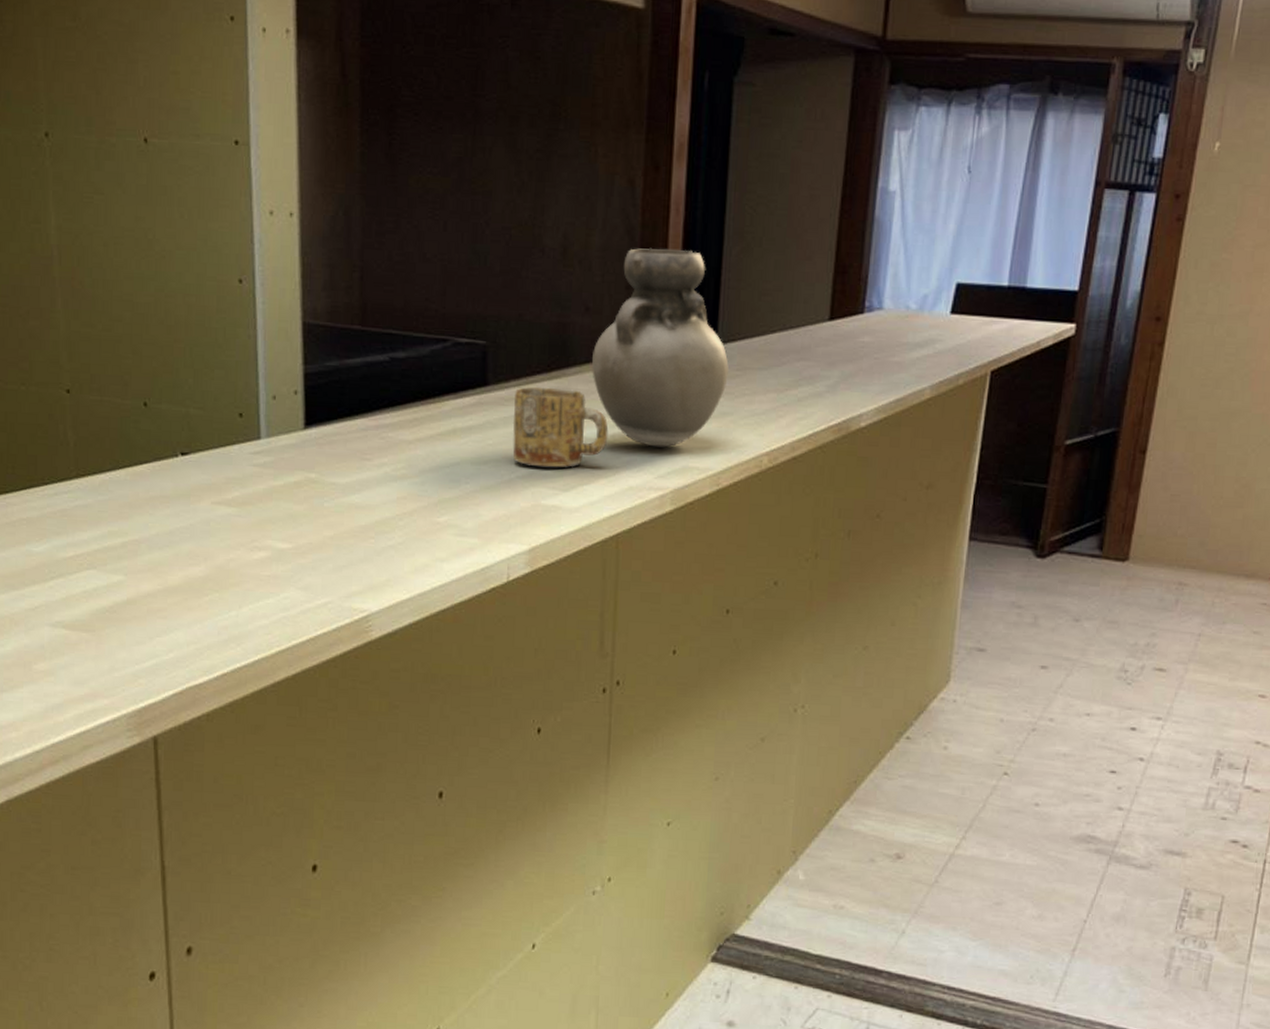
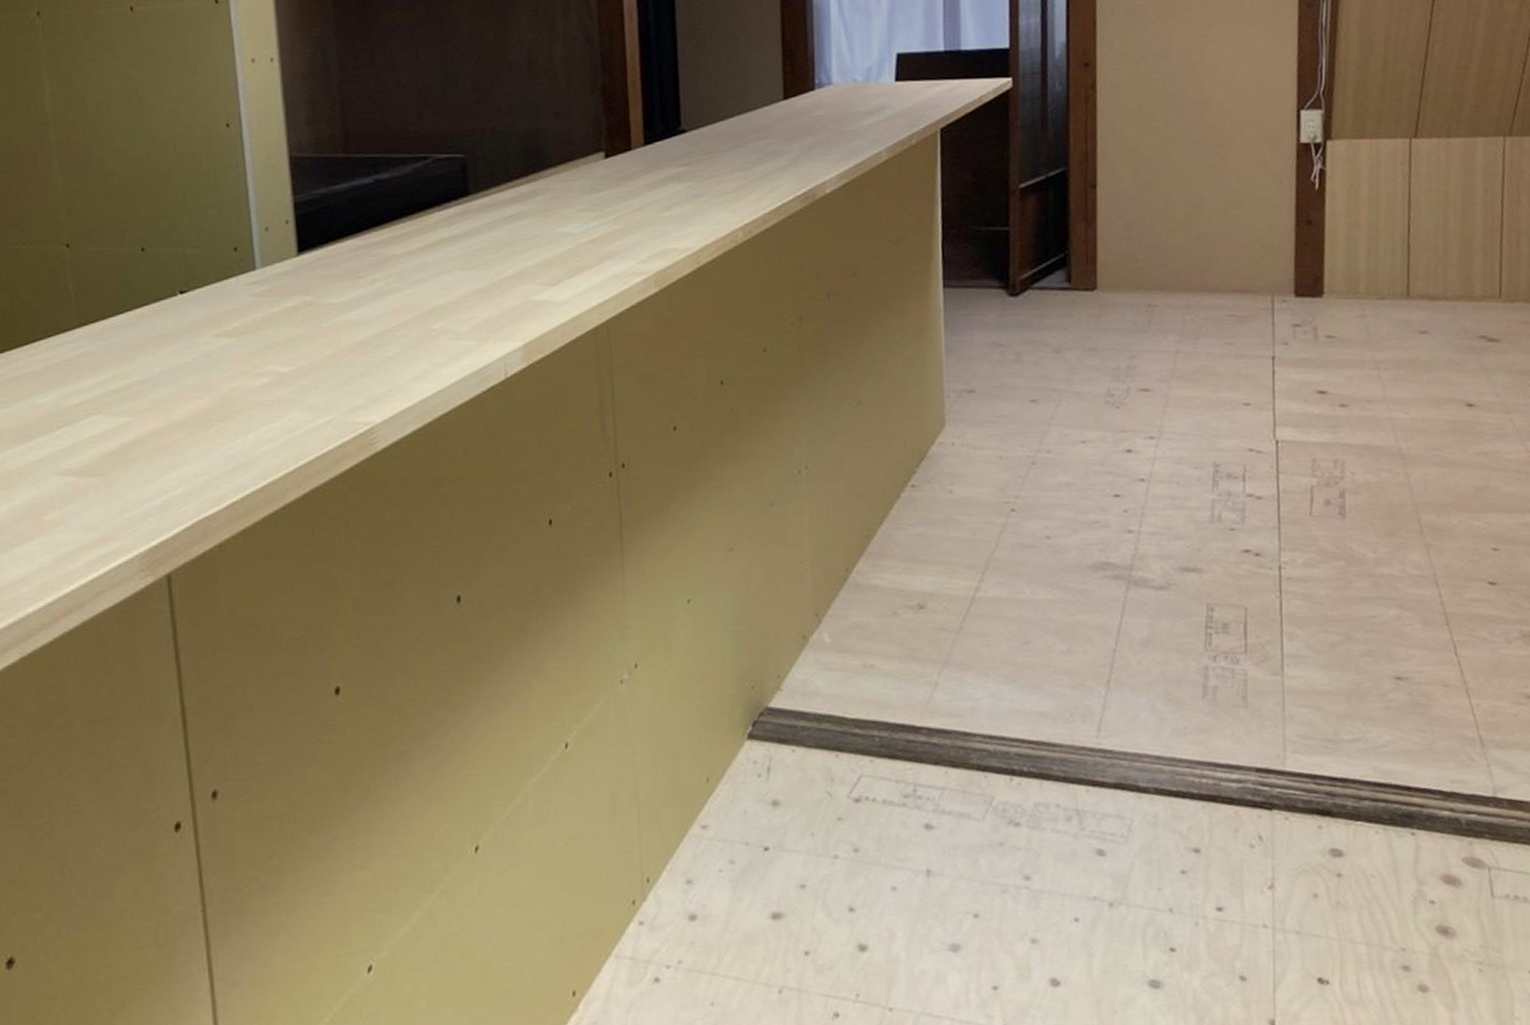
mug: present [512,386,609,468] -> none [496,189,589,266]
vase: present [592,247,729,448] -> none [566,51,696,234]

